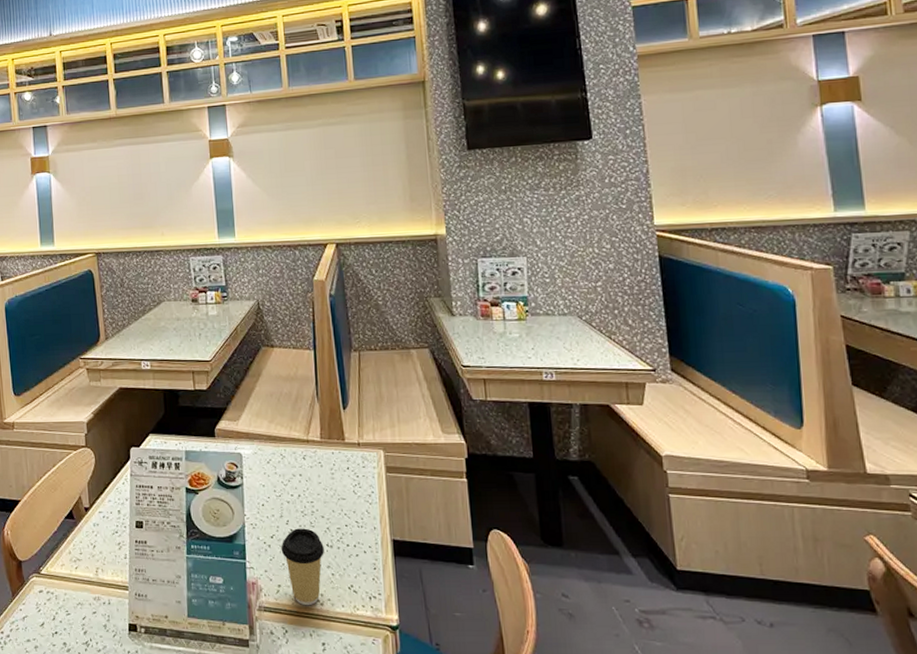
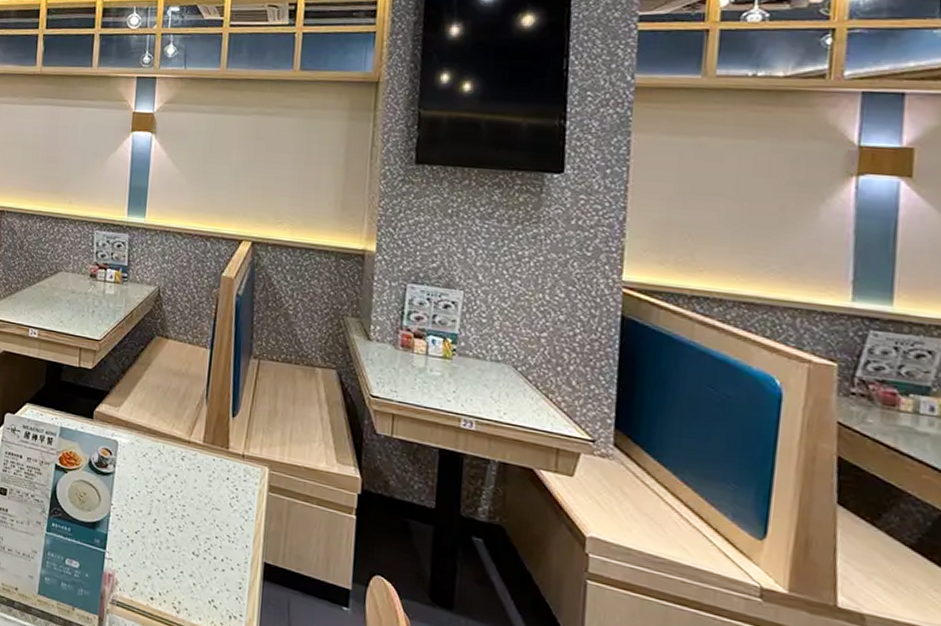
coffee cup: present [281,528,324,606] -> none [143,529,189,611]

